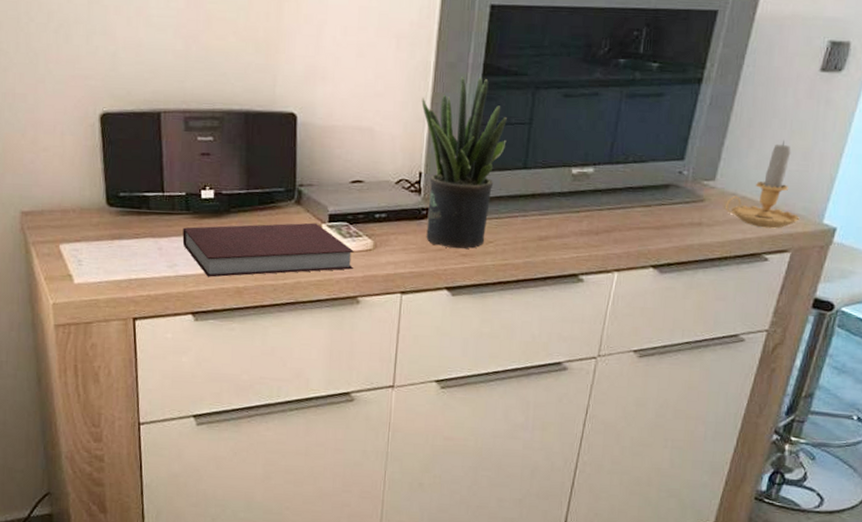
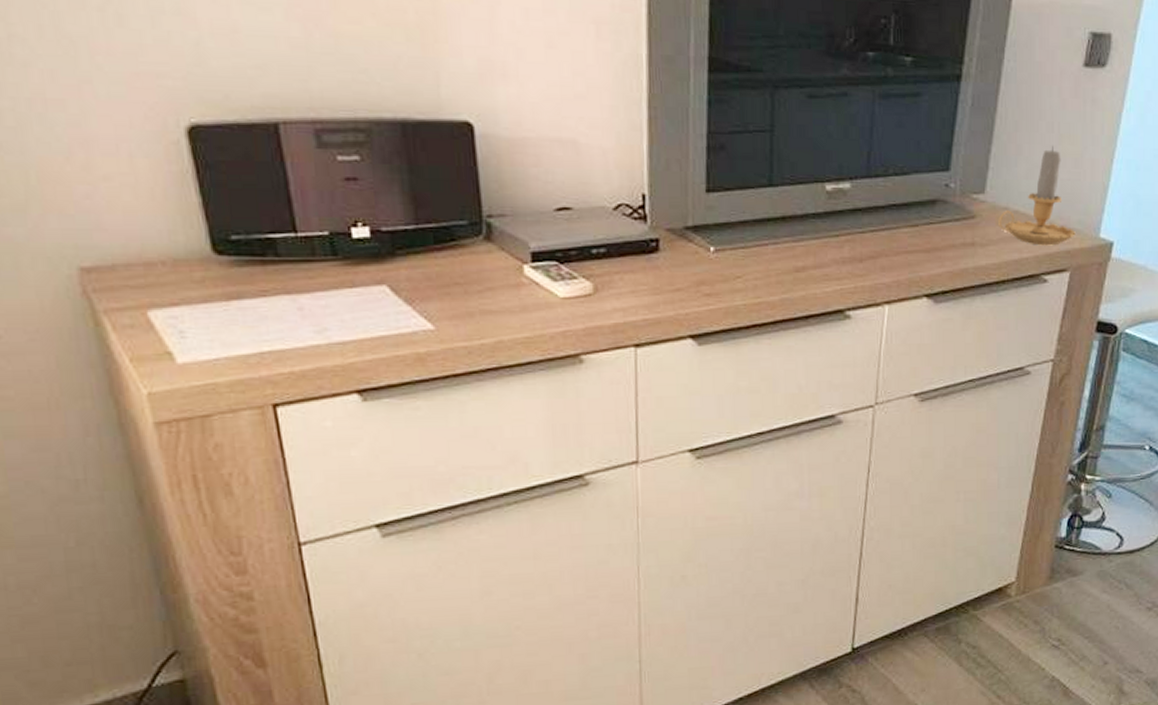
notebook: present [182,222,354,277] -> none [330,264,570,343]
potted plant: present [421,76,507,249] -> none [636,73,746,288]

